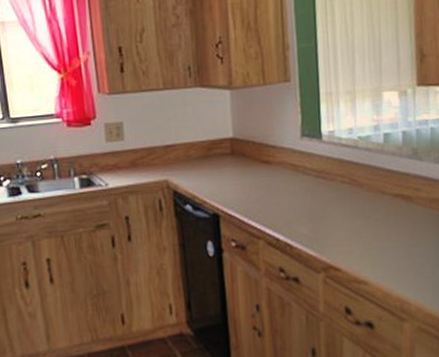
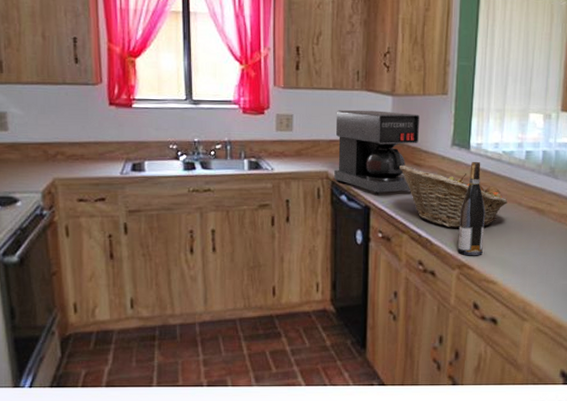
coffee maker: none [170,106,264,200] -> present [334,110,419,195]
fruit basket: none [246,163,370,228] -> present [399,165,508,228]
wine bottle: none [319,151,349,257] -> present [457,161,486,256]

